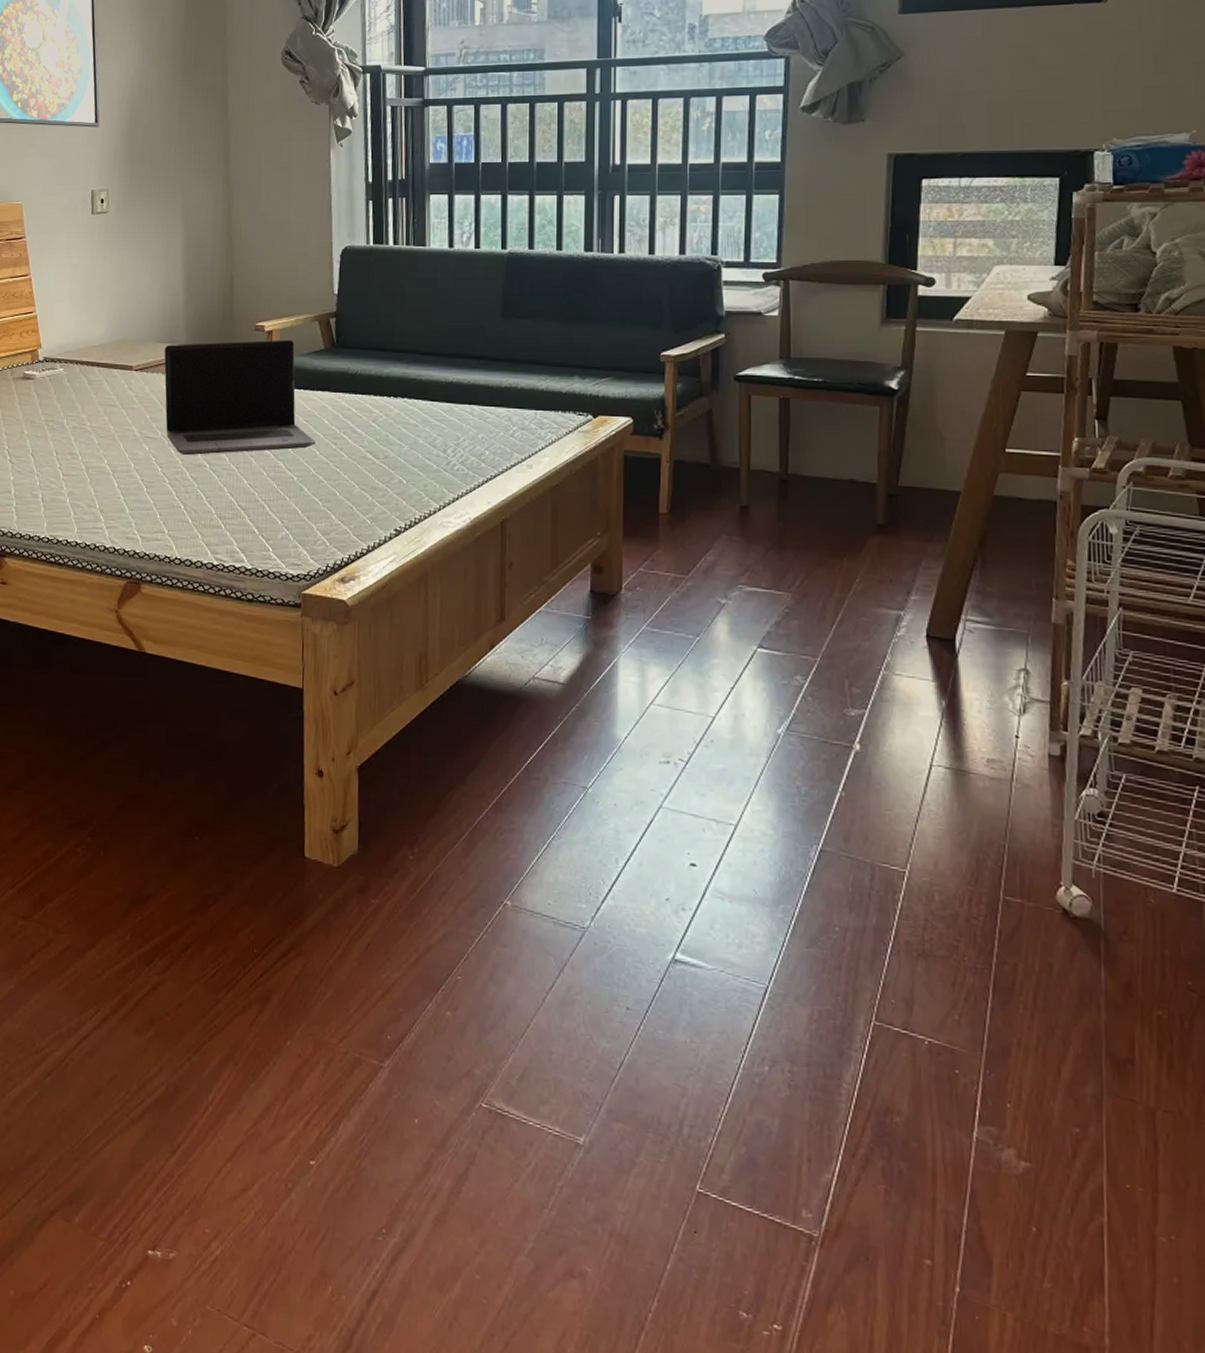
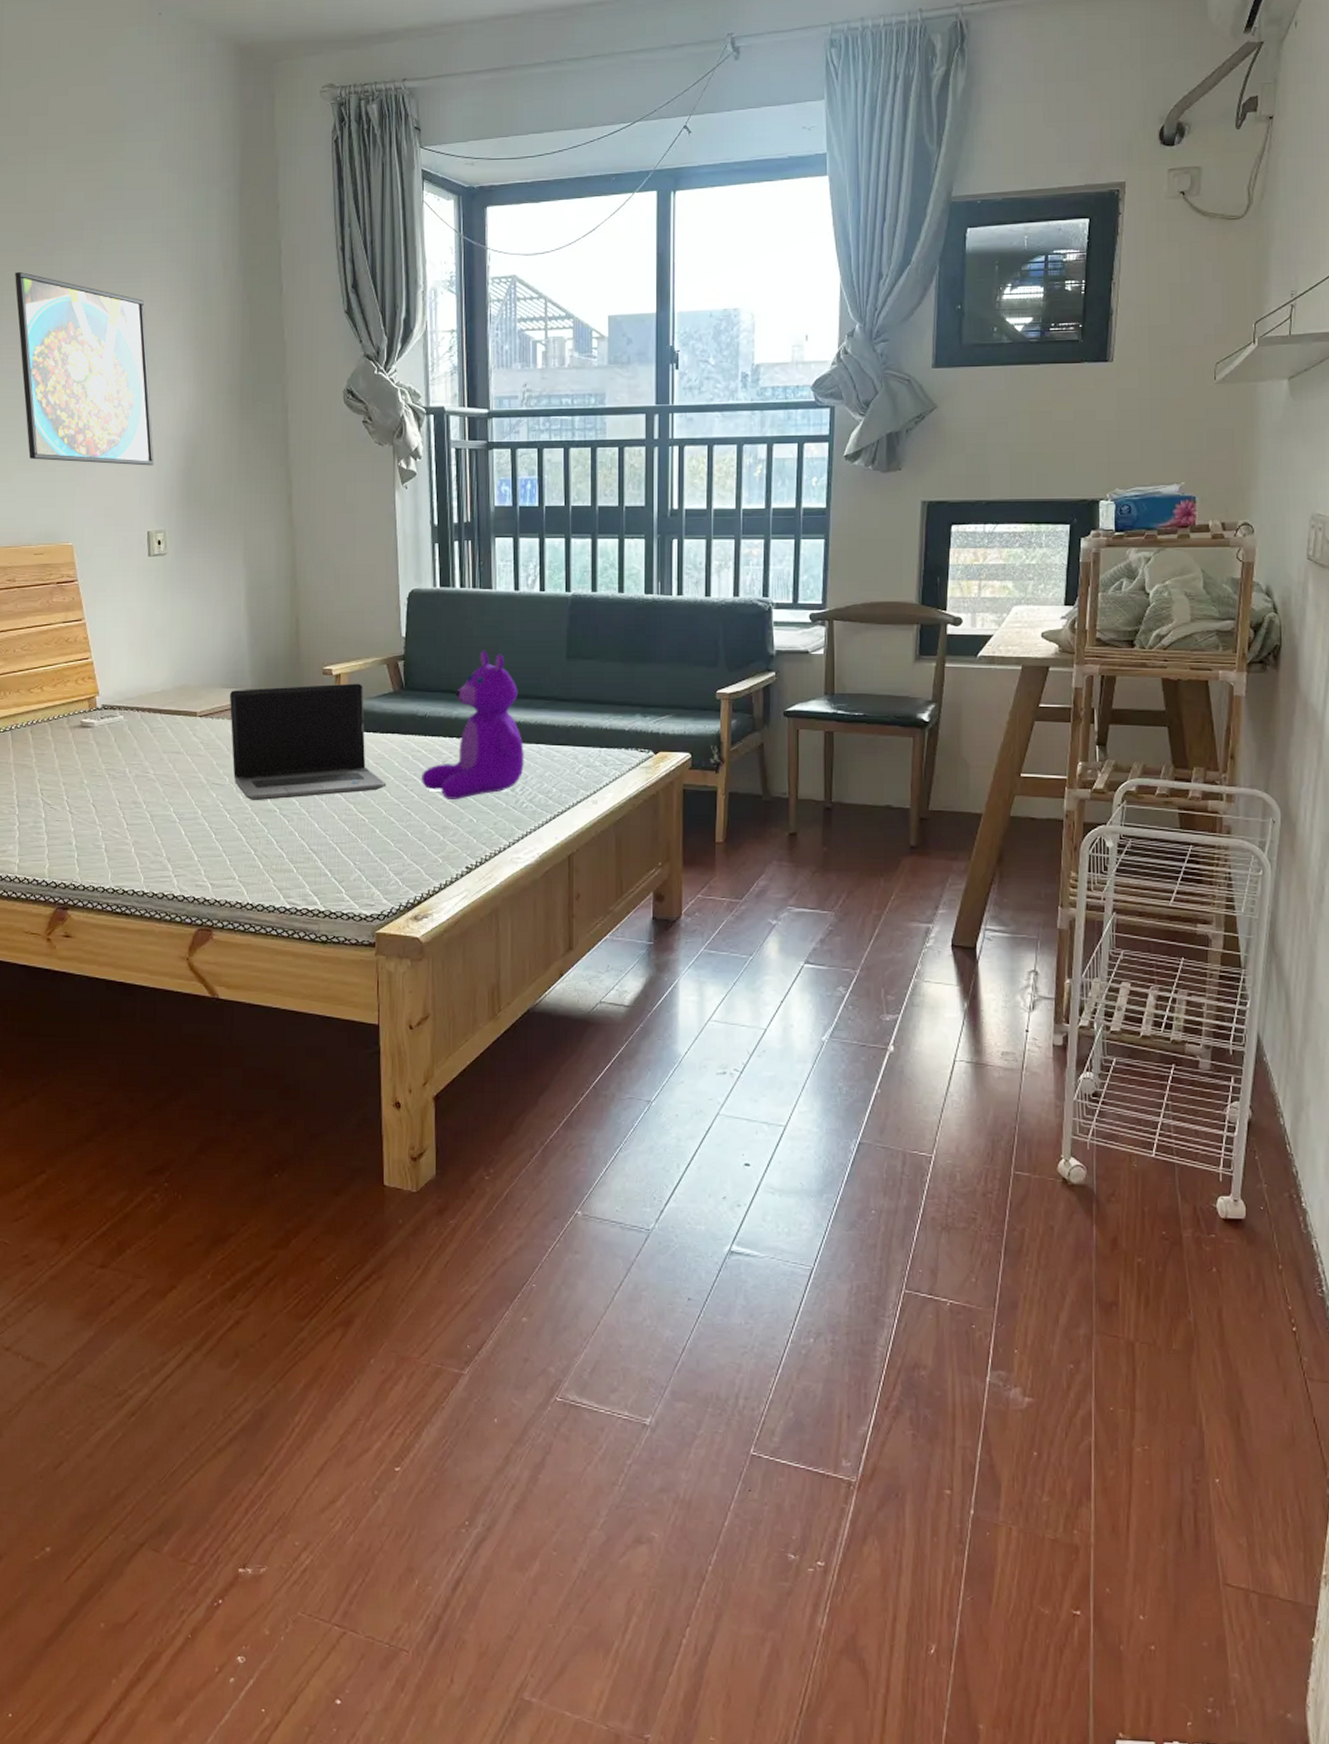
teddy bear: none [351,308,458,460] -> present [422,650,525,799]

